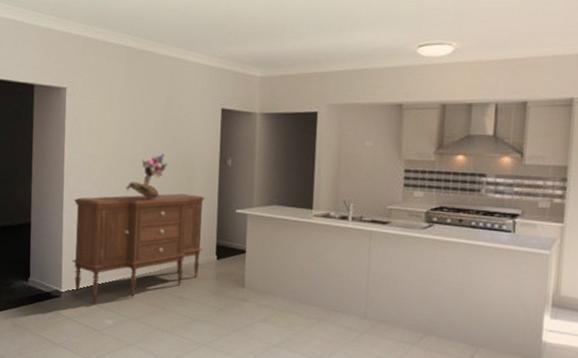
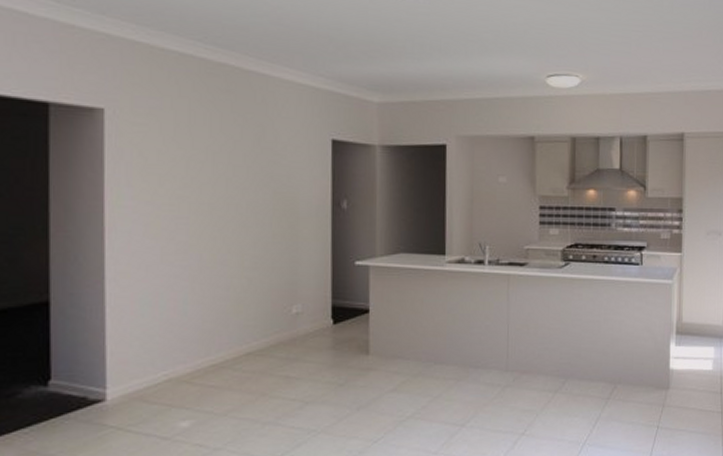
sideboard: present [72,193,205,302] -> none [122,246,315,401]
bouquet: present [125,153,168,199] -> none [201,195,263,255]

